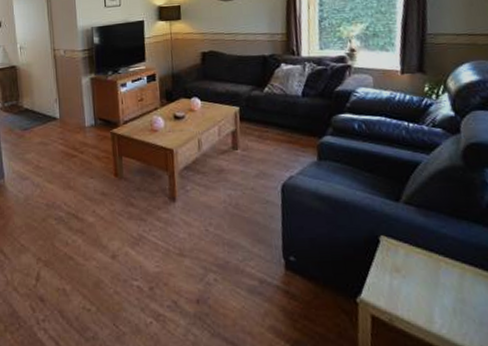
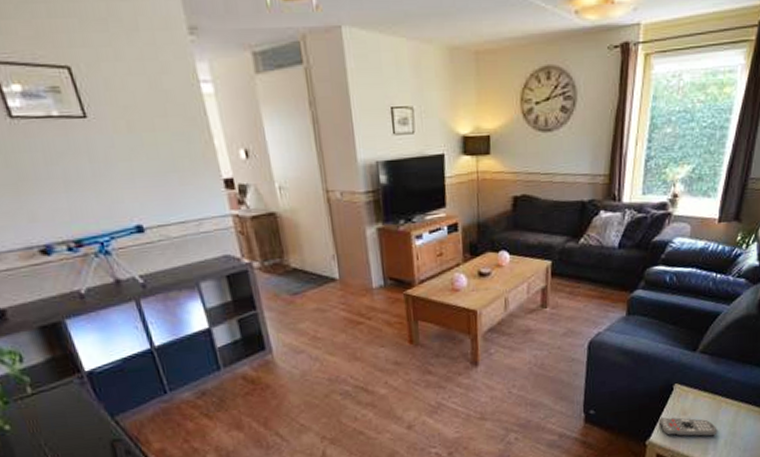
remote control: none [367,272,442,301] -> present [658,417,717,437]

